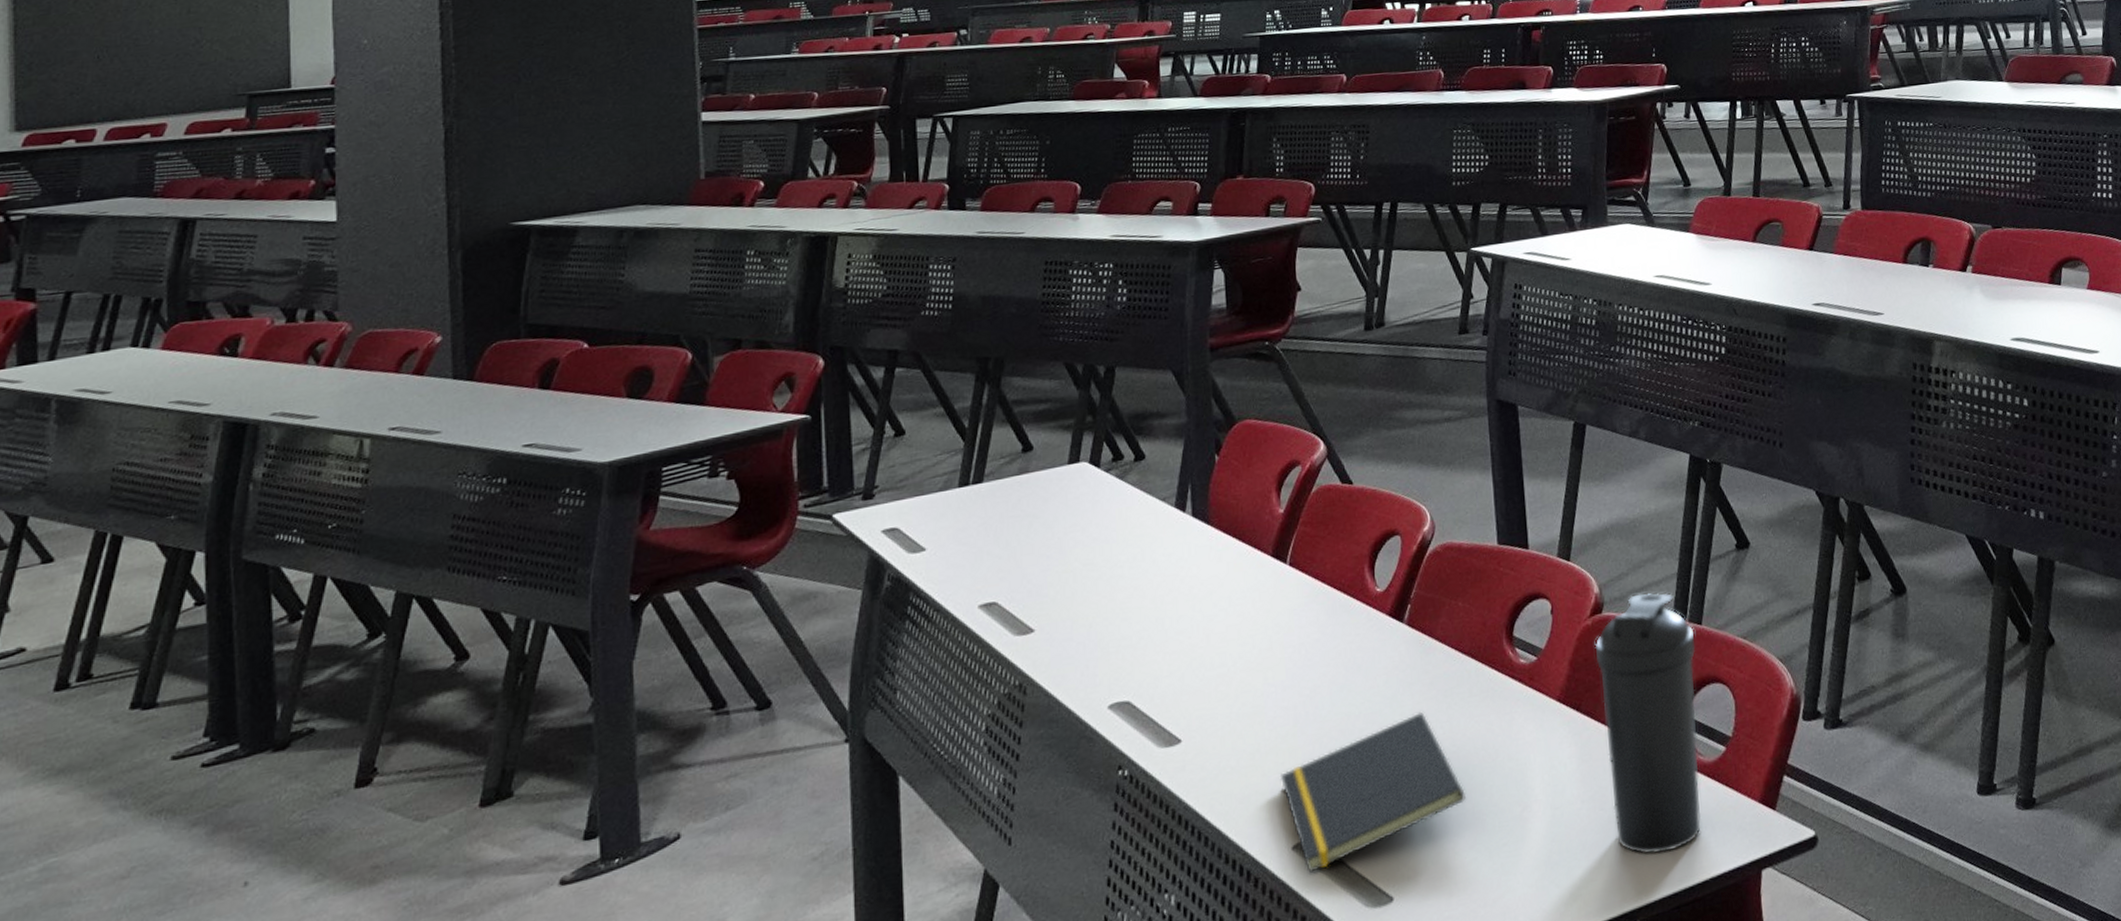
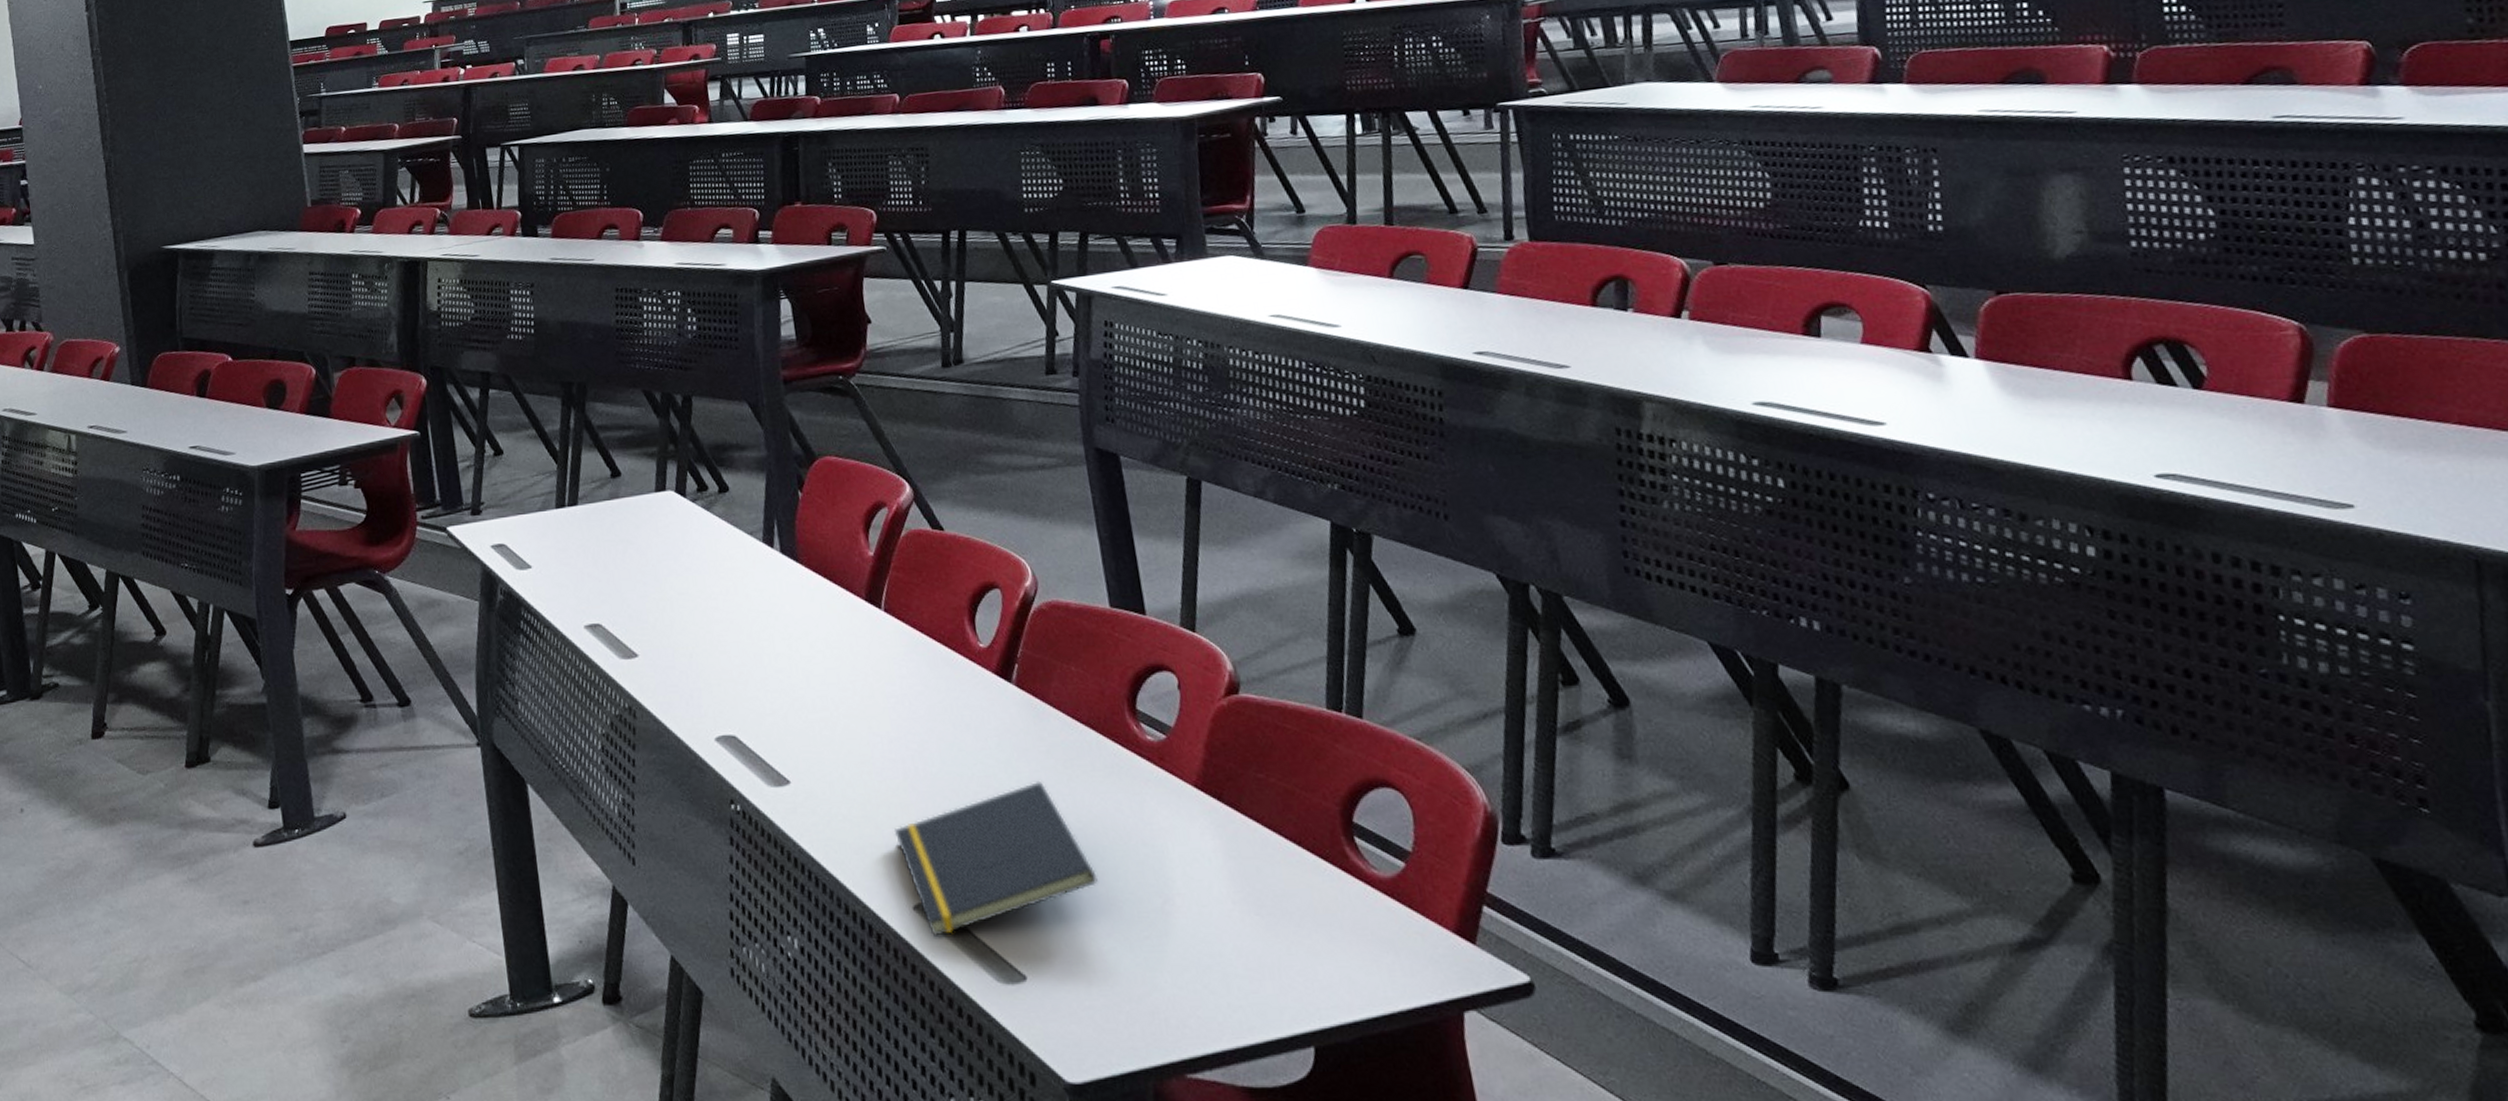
water bottle: present [1594,592,1701,855] -> none [1232,675,1382,974]

